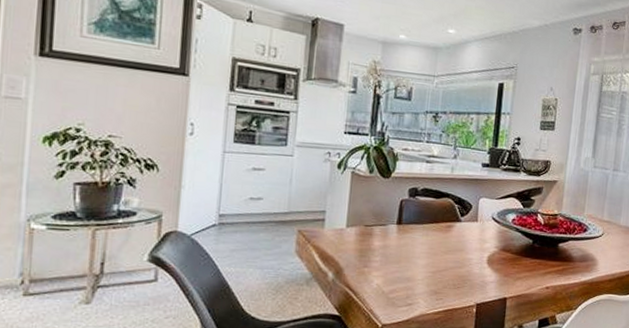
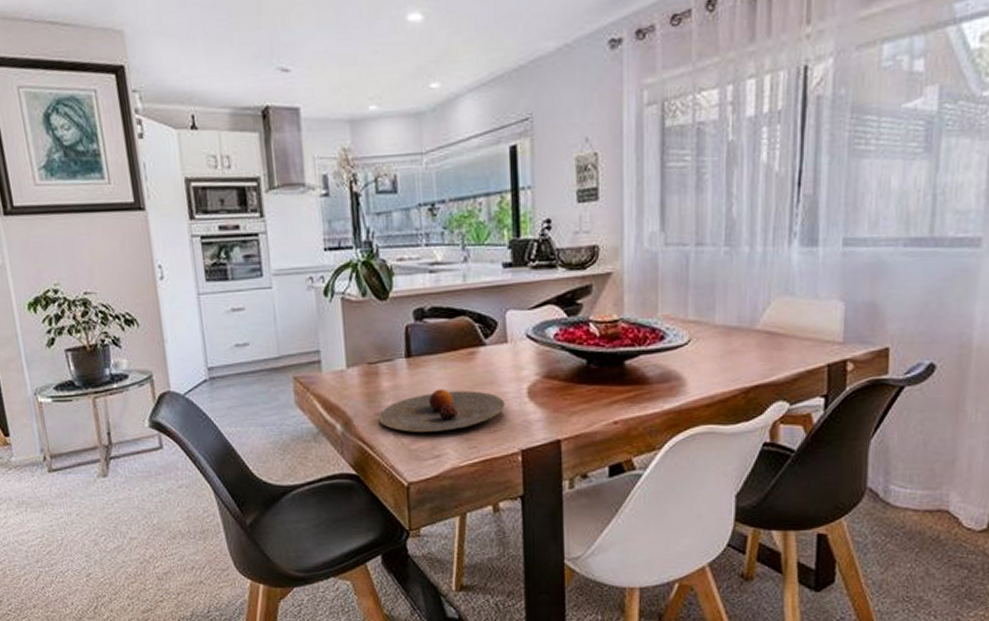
plate: none [365,251,469,285] -> present [378,388,505,432]

